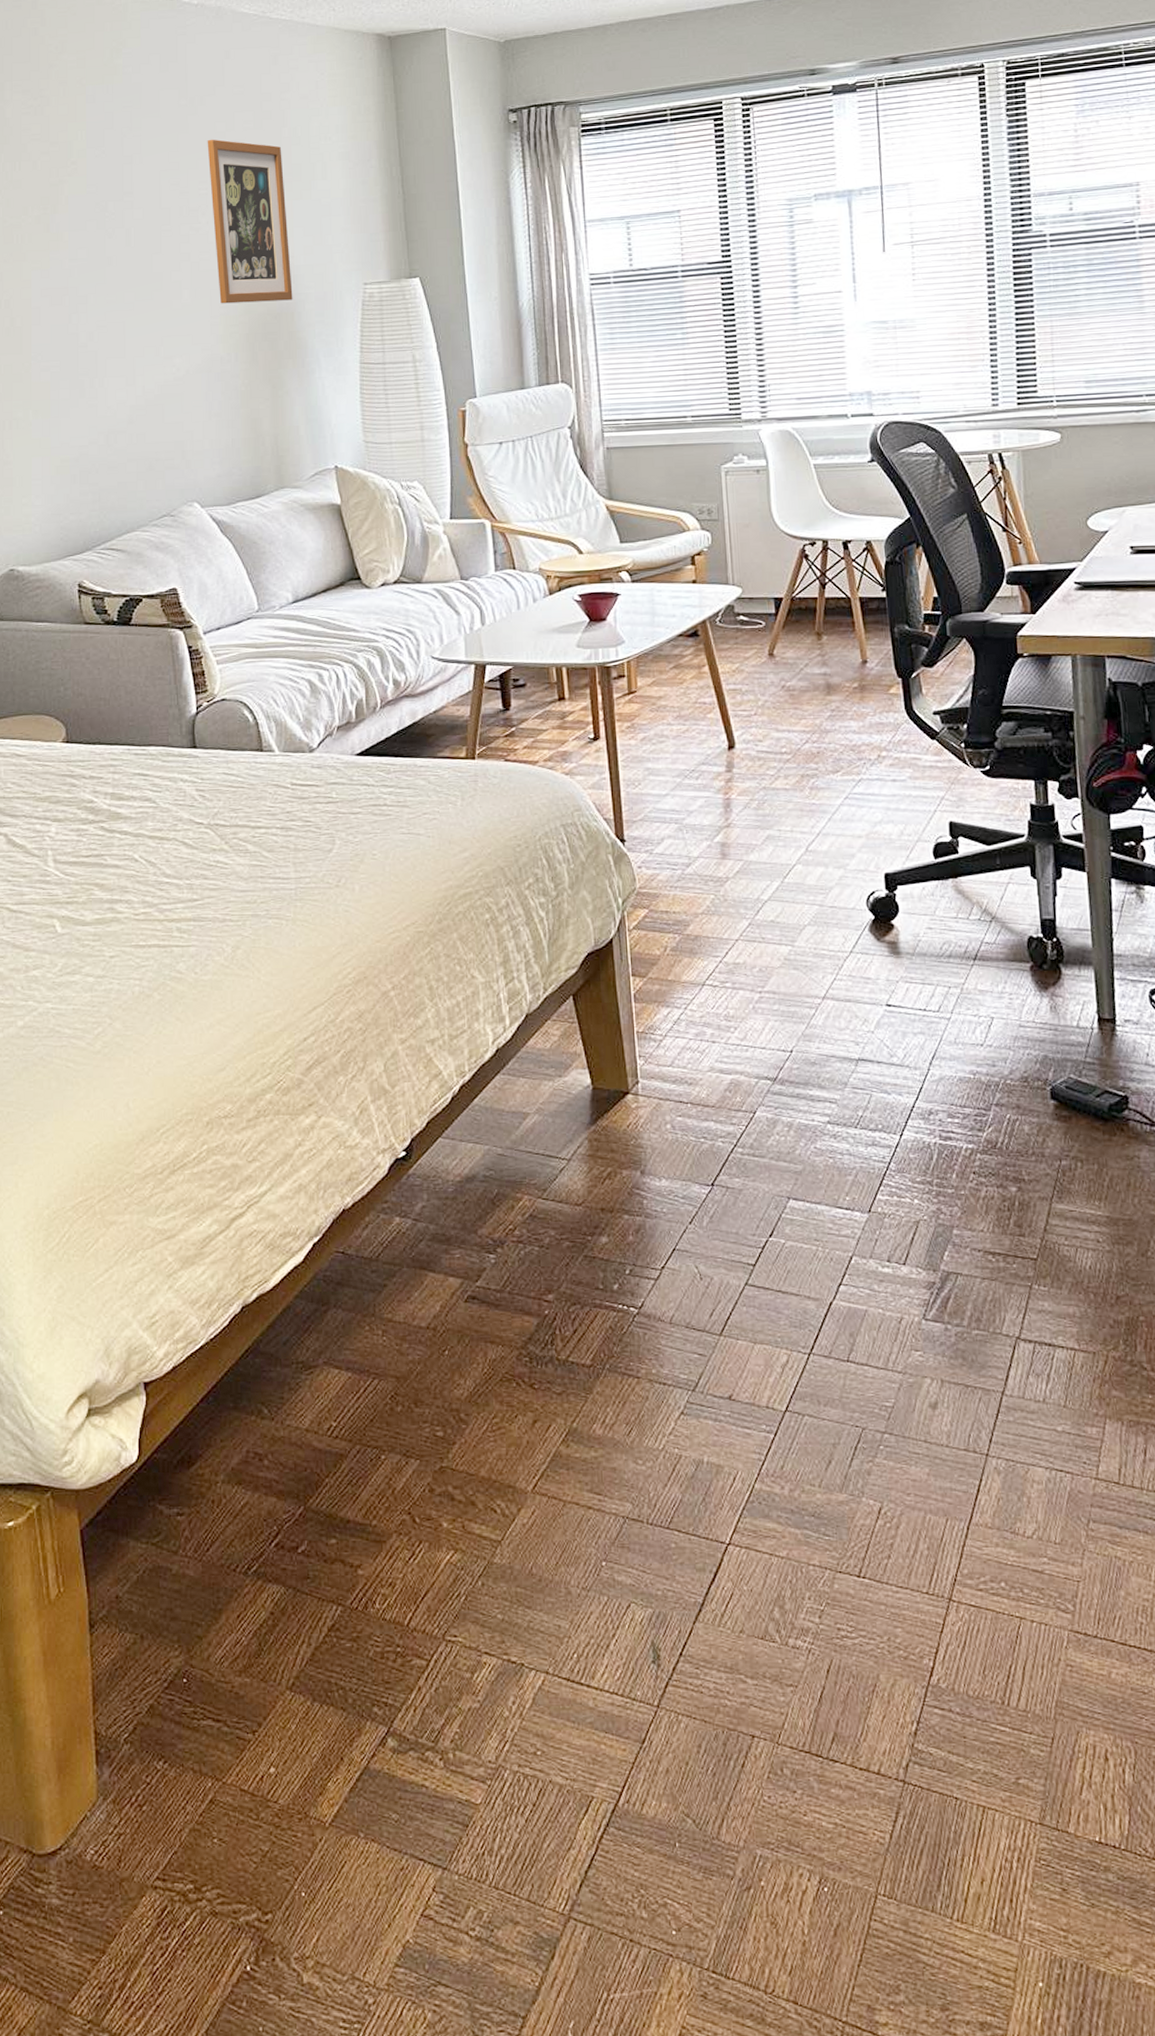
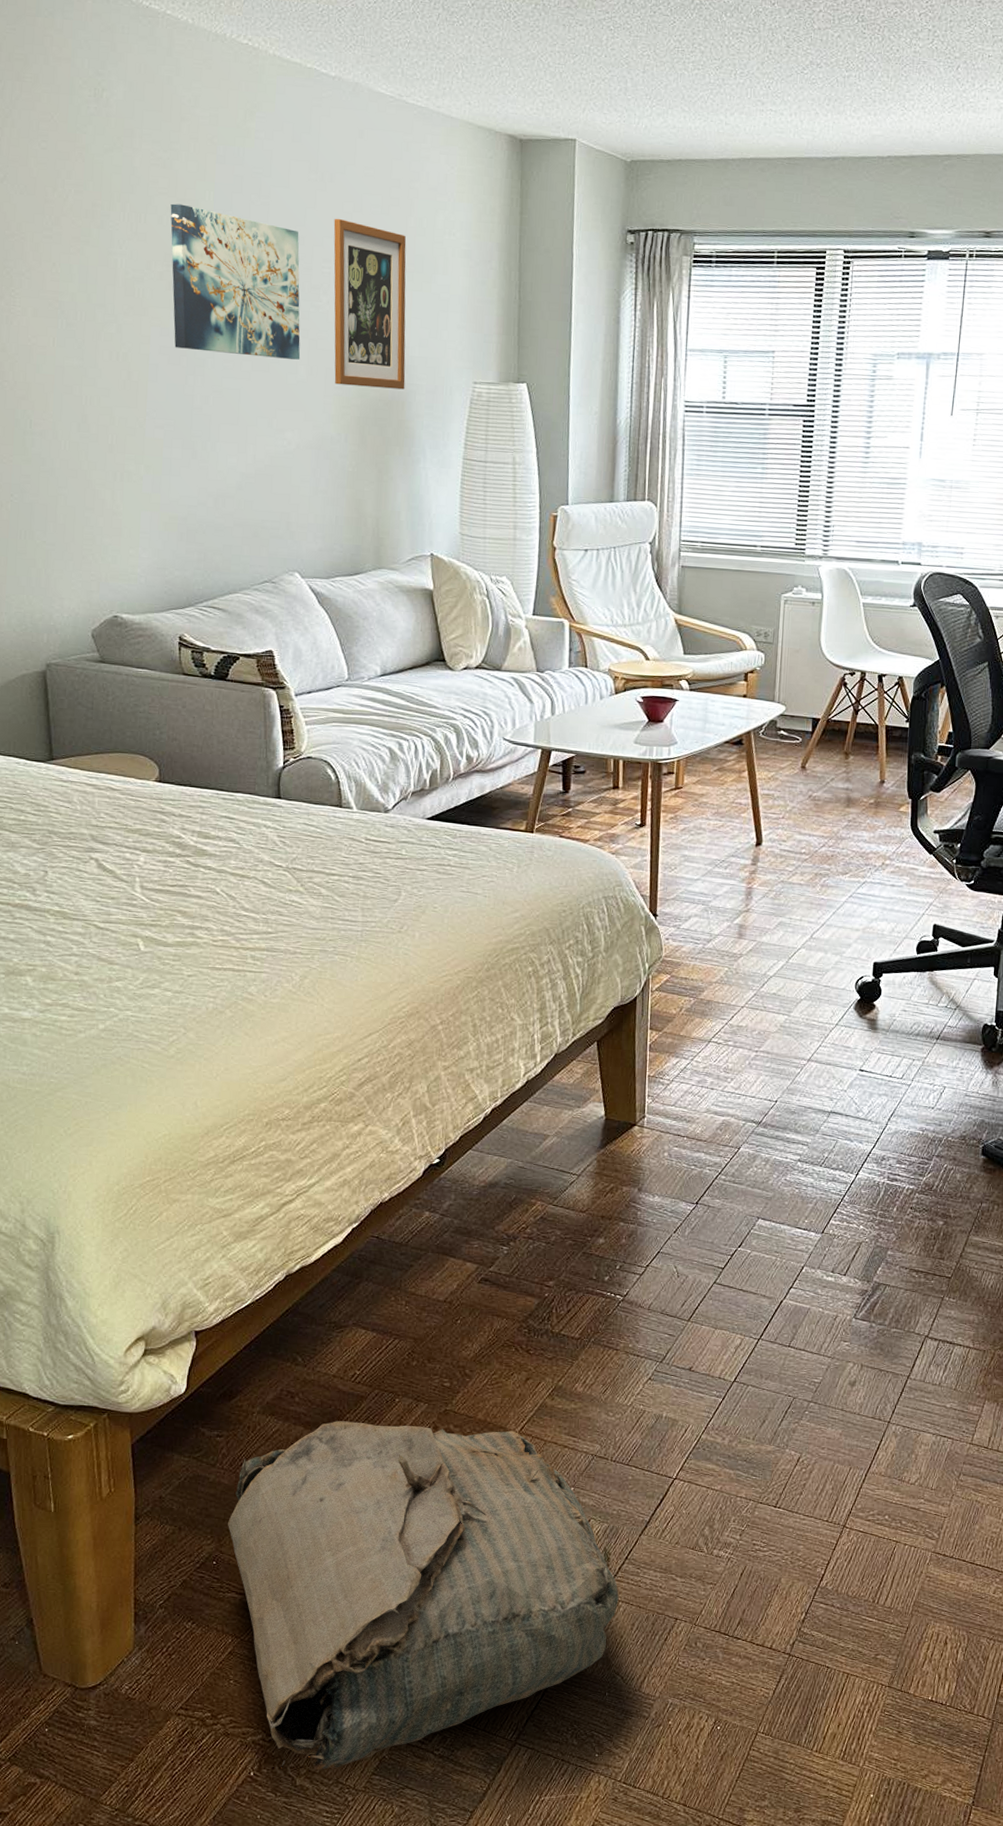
wall art: none [44,147,184,289] -> present [170,203,301,360]
bag: none [197,1487,678,1961] -> present [228,1421,619,1770]

